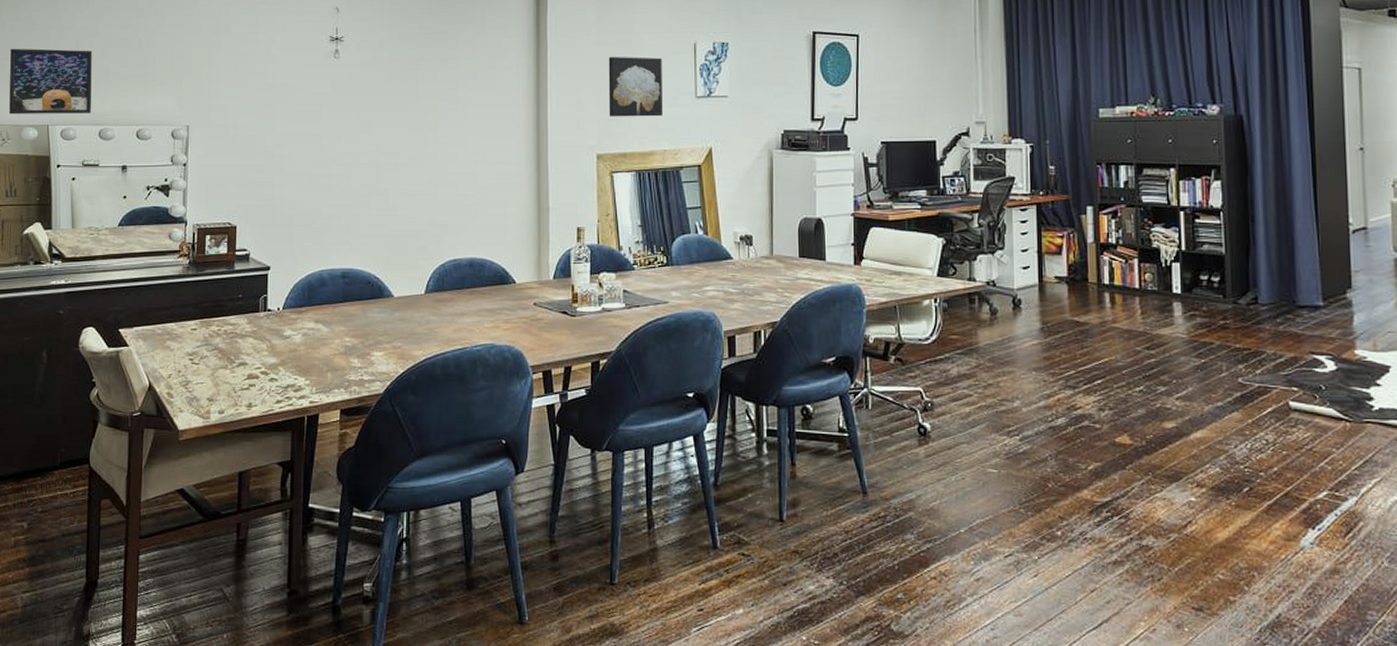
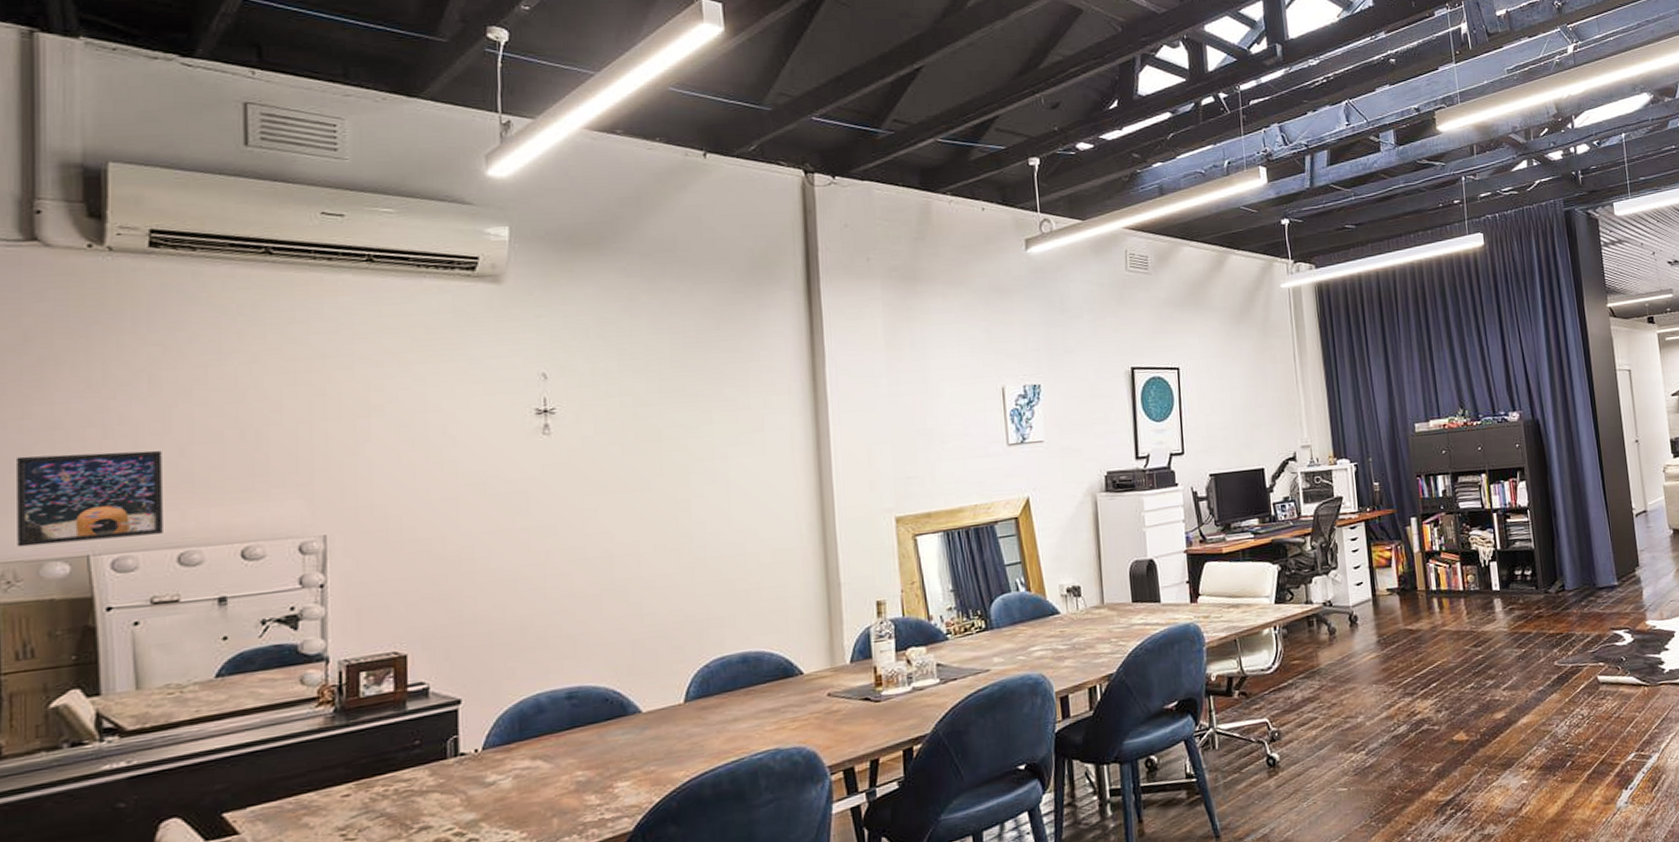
wall art: present [608,56,662,117] -> none [903,405,971,475]

